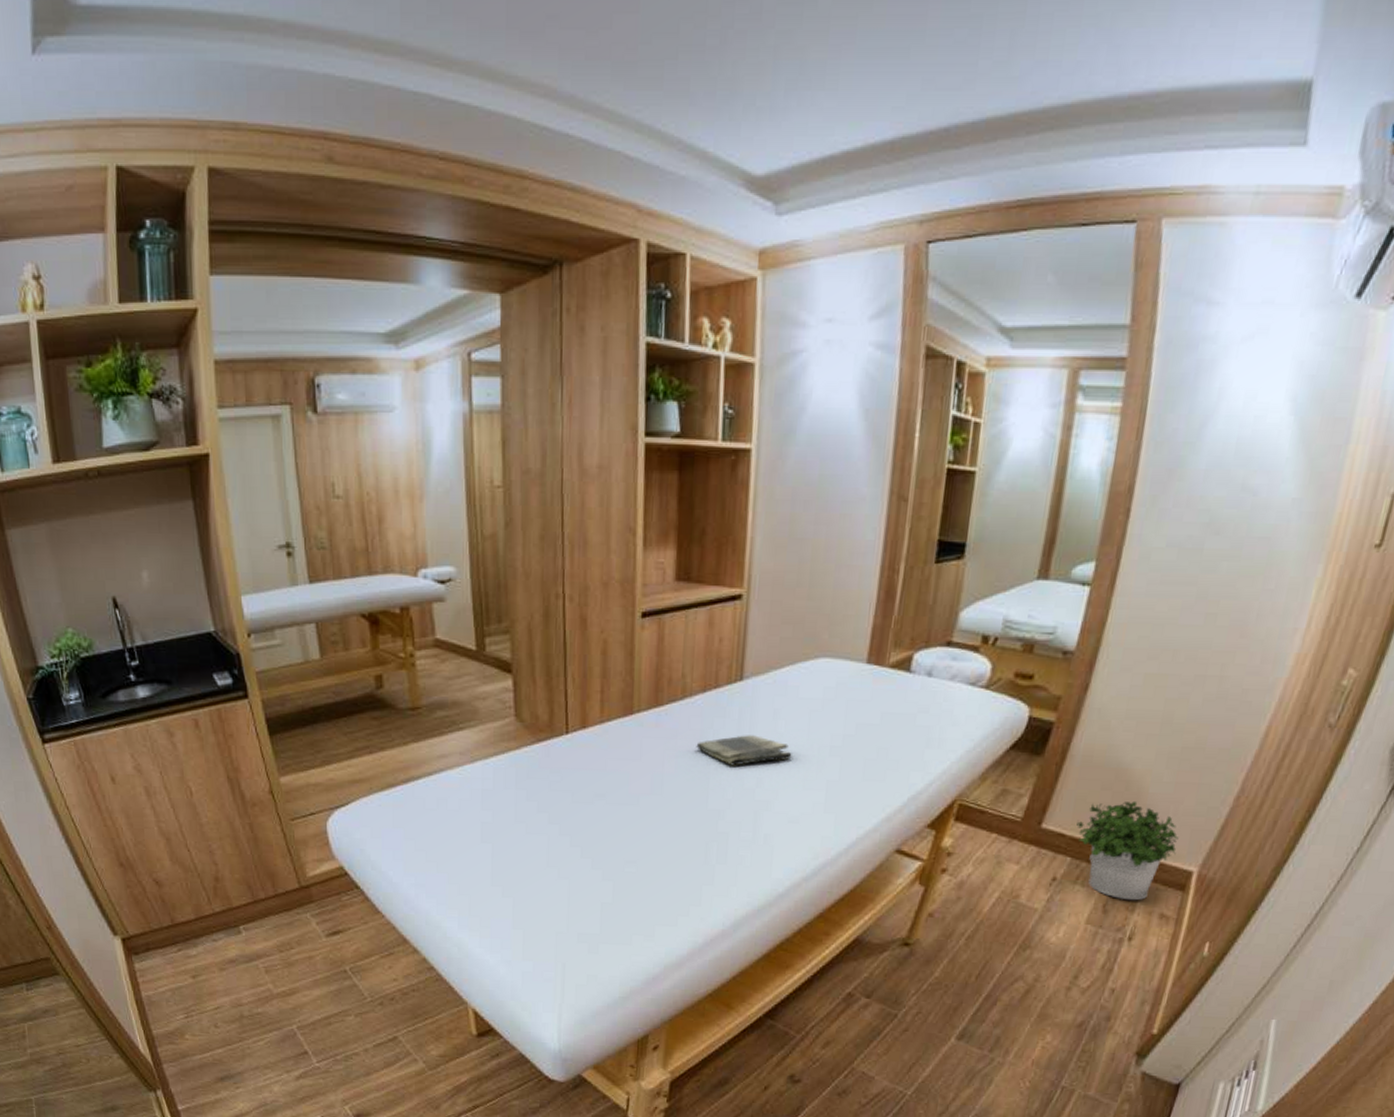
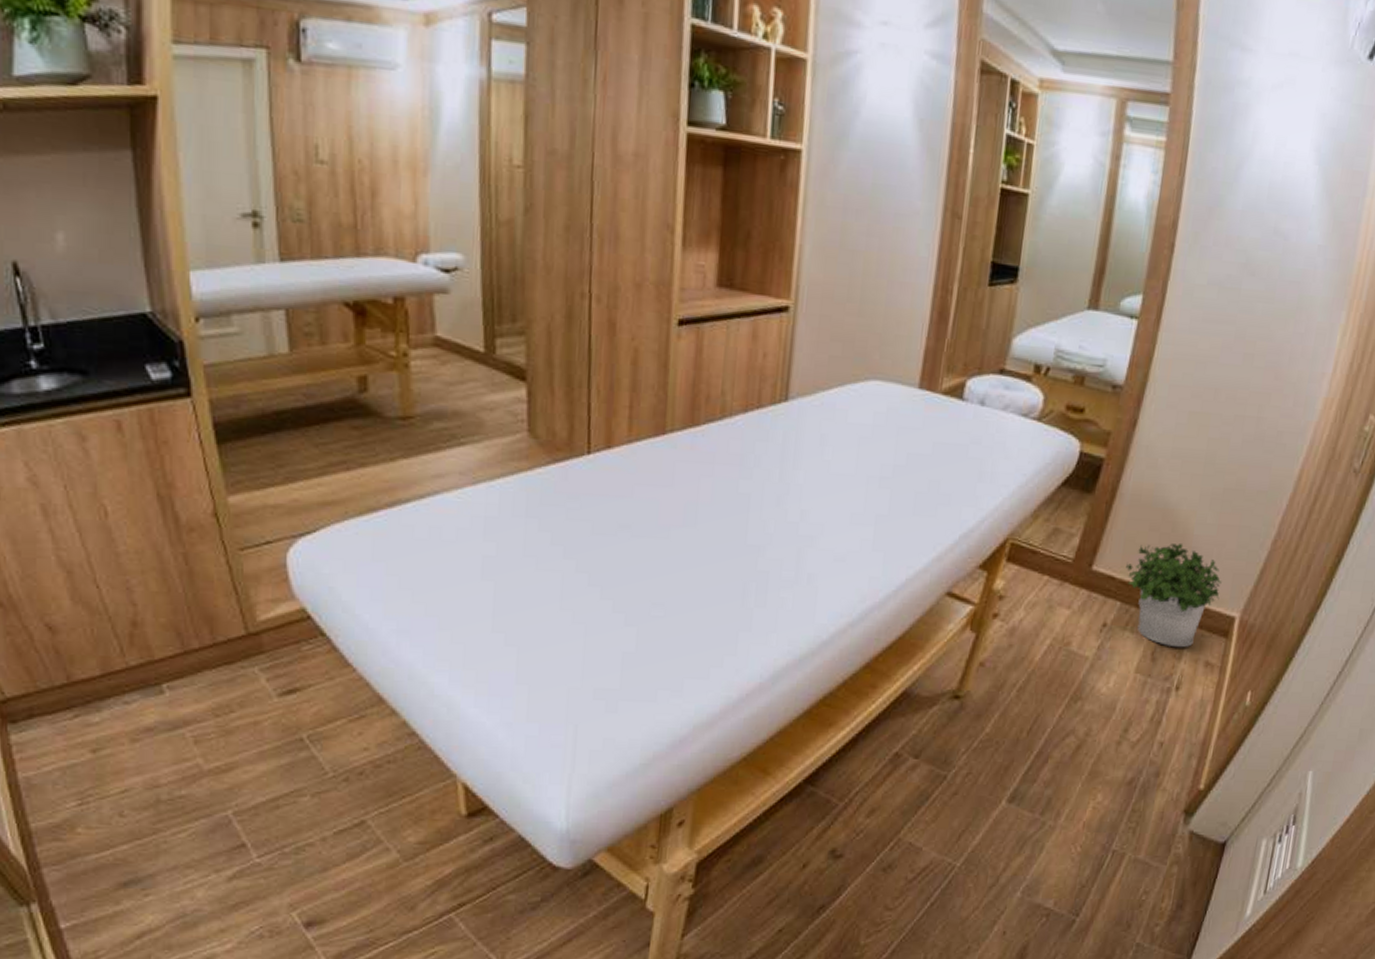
dish towel: present [696,735,792,766] -> none [735,461,840,497]

